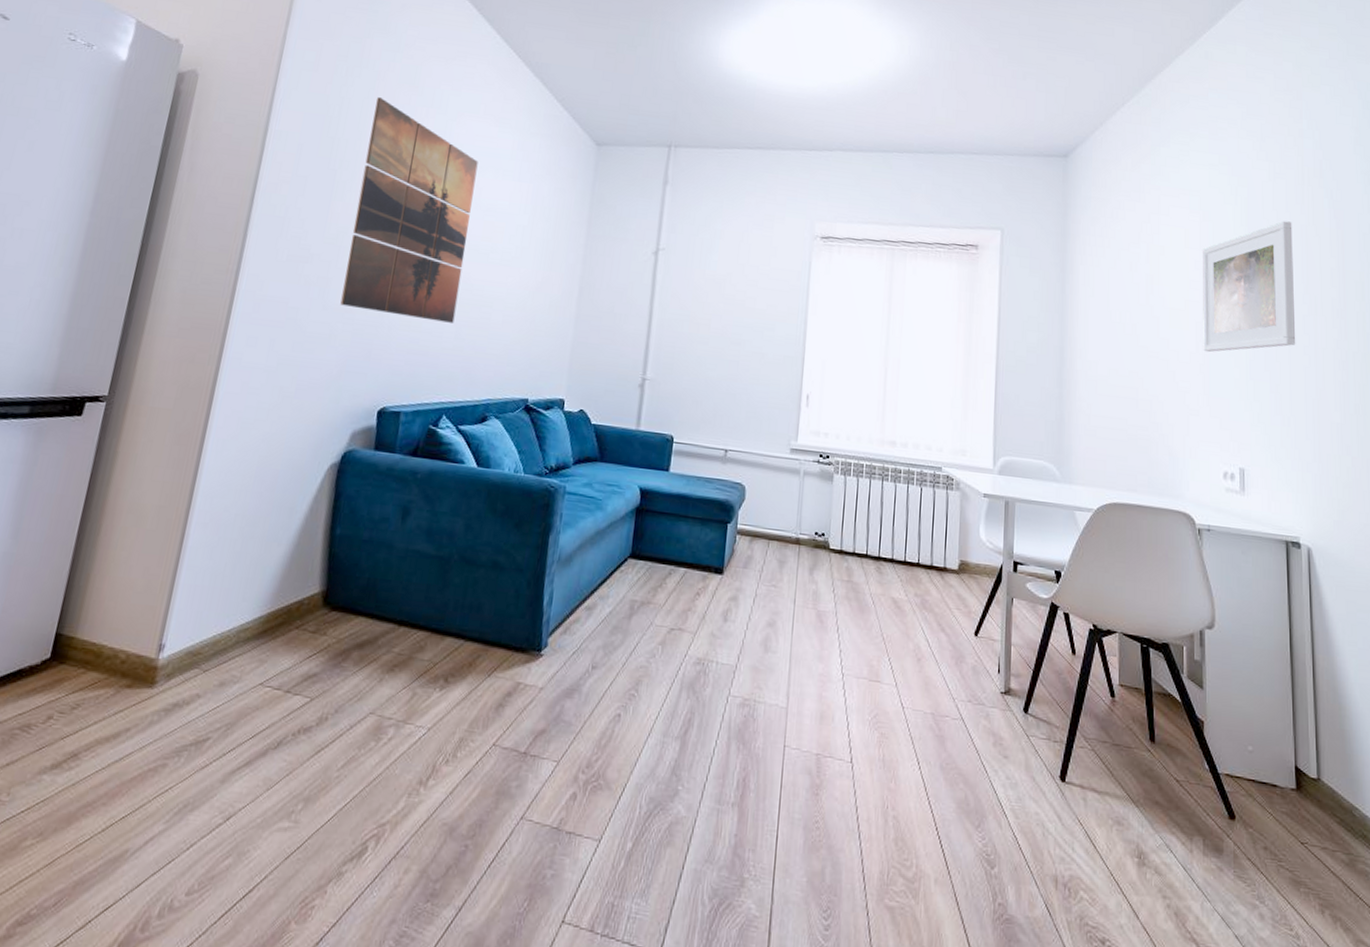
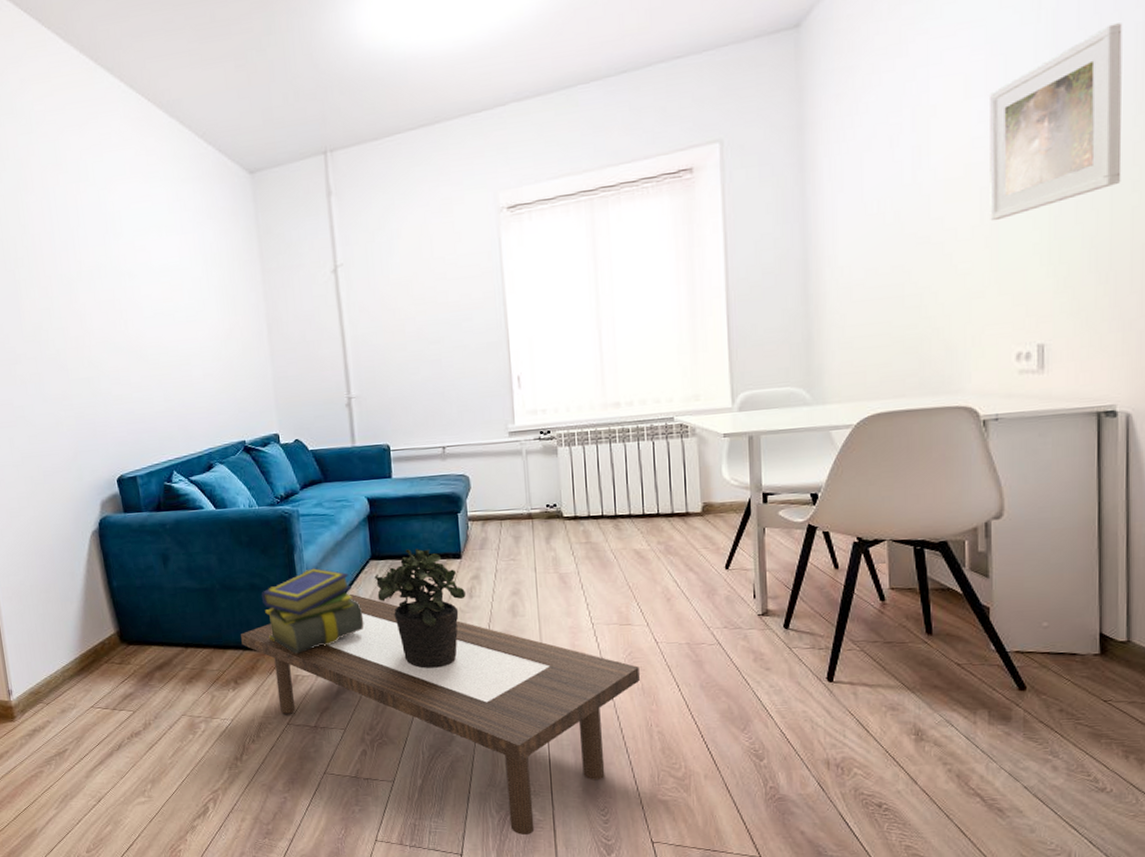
wall art: present [340,97,478,323] -> none [28,186,160,395]
coffee table: none [465,594,883,936] -> present [241,594,640,836]
stack of books: none [498,555,609,656] -> present [261,568,364,654]
potted plant: none [628,553,721,700] -> present [374,548,466,669]

